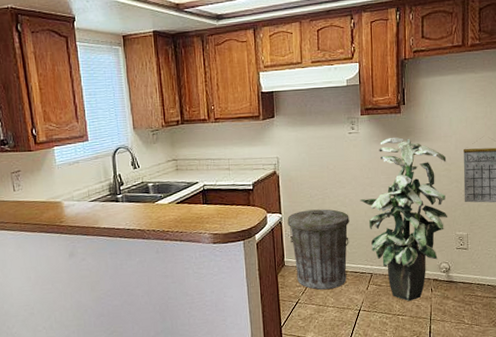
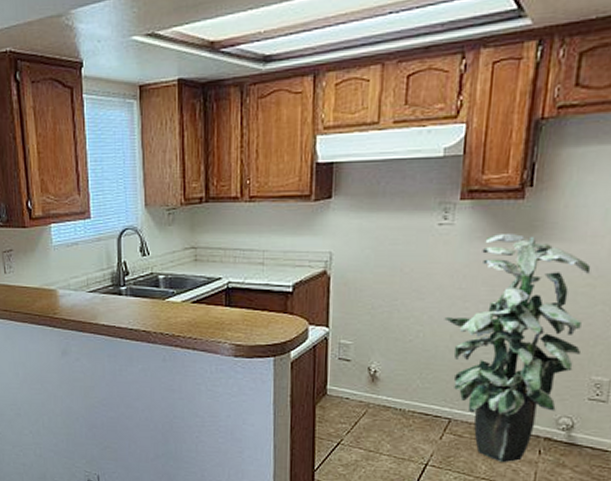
trash can: present [287,209,349,290] -> none [336,325,426,433]

